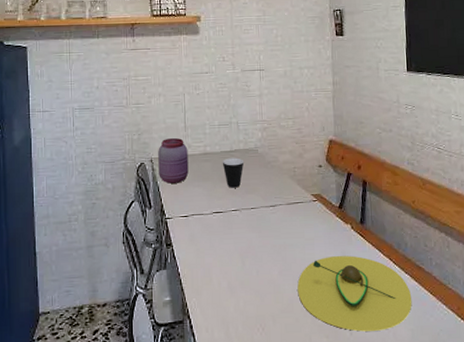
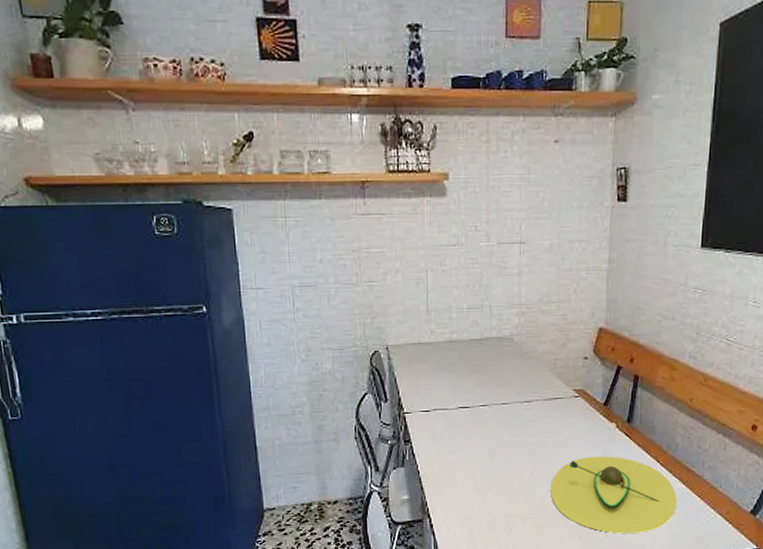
jar: present [158,137,189,184] -> none [395,322,431,375]
mug: present [222,158,244,188] -> none [470,347,497,381]

